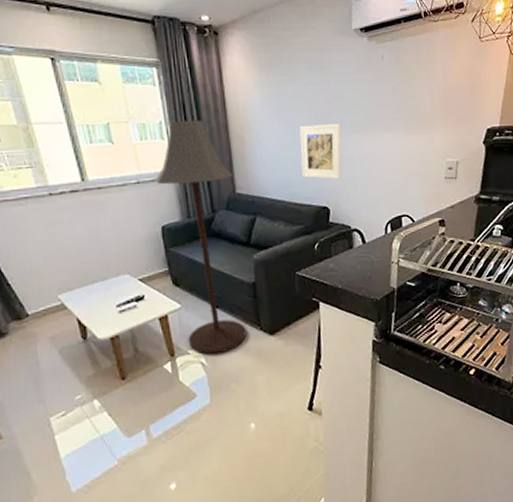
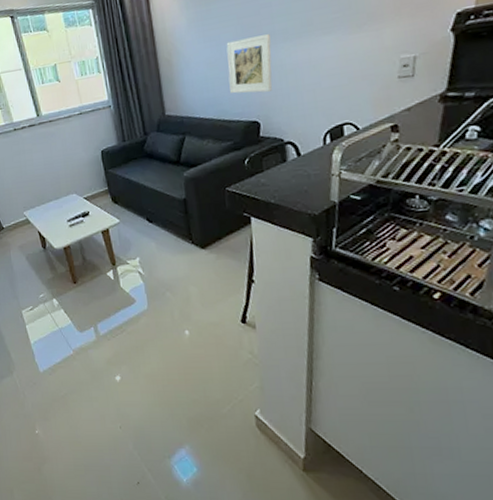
floor lamp: present [155,120,247,355] -> none [94,50,180,265]

